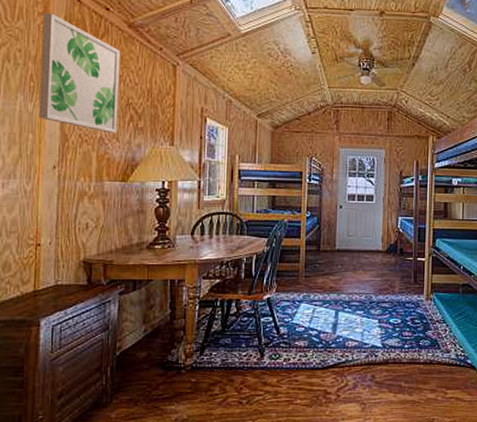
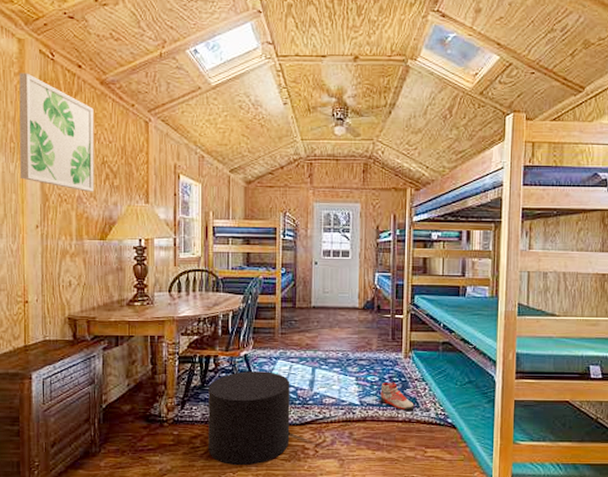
stool: none [227,315,313,413] -> present [208,371,290,466]
sneaker: none [402,324,436,351] -> present [380,382,415,410]

